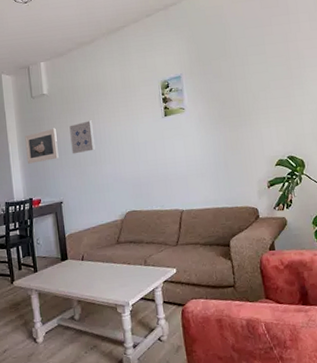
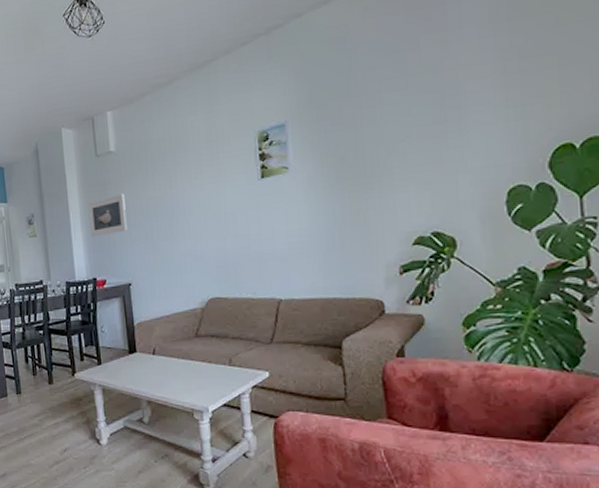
wall art: present [69,120,95,154] -> none [141,184,171,226]

